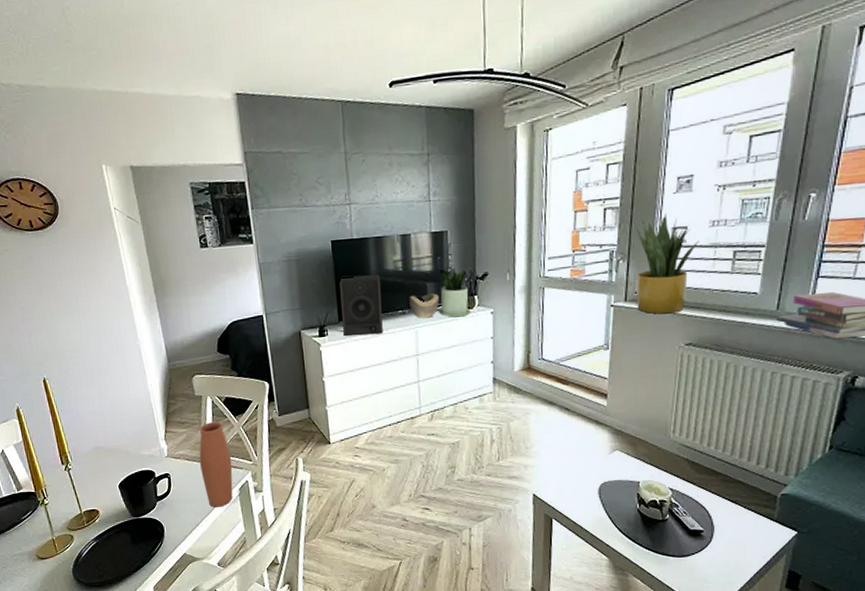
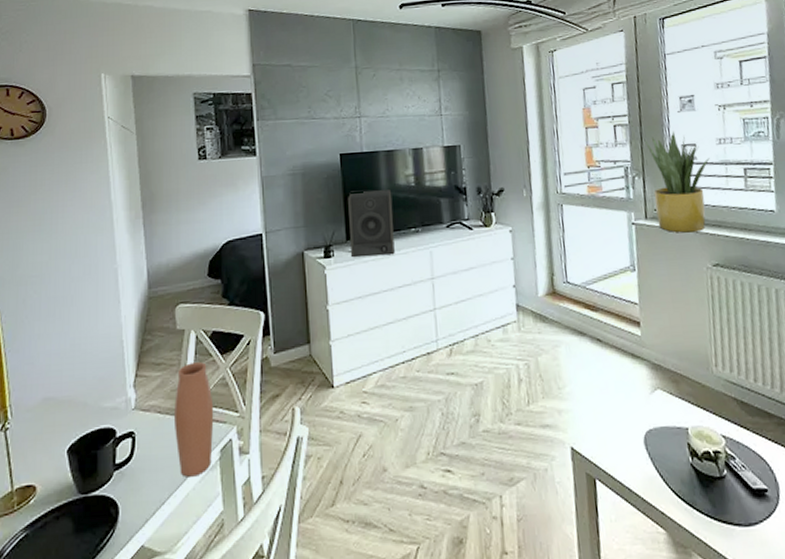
decorative bowl: present [409,293,439,319] -> none [422,210,455,237]
planter: present [438,267,471,318] -> none [454,182,489,237]

